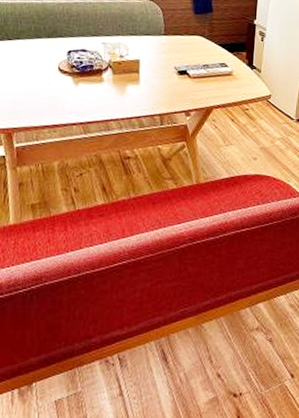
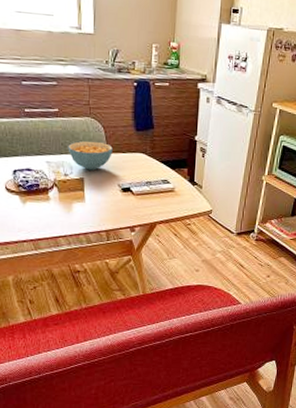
cereal bowl: none [125,23,171,53] -> present [68,141,113,171]

